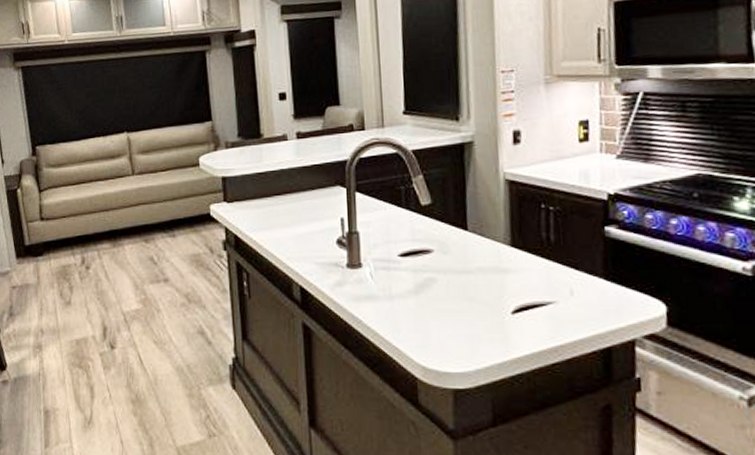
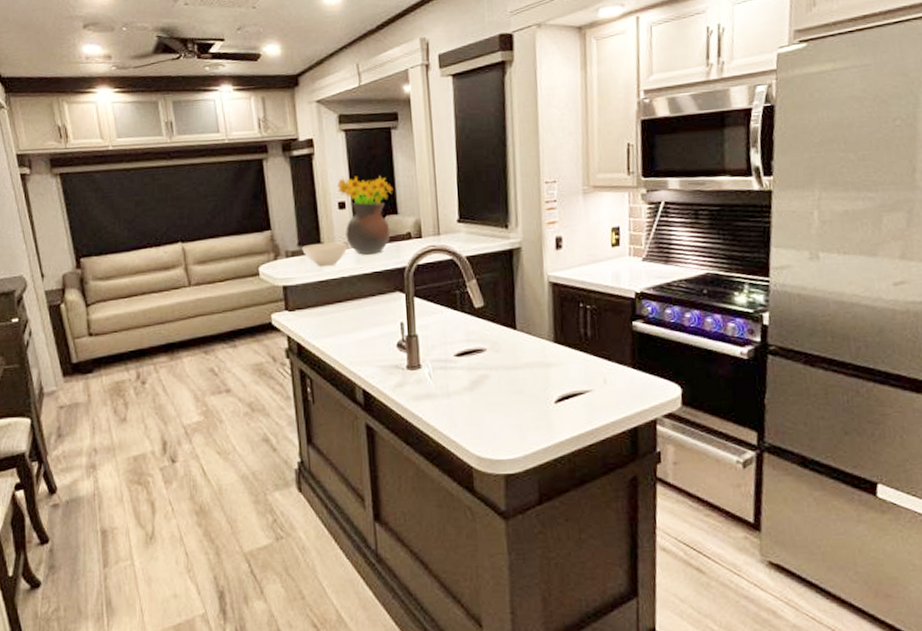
bowl: none [240,133,289,158] -> present [301,242,349,266]
flower arrangement: none [277,66,335,147] -> present [336,175,393,255]

